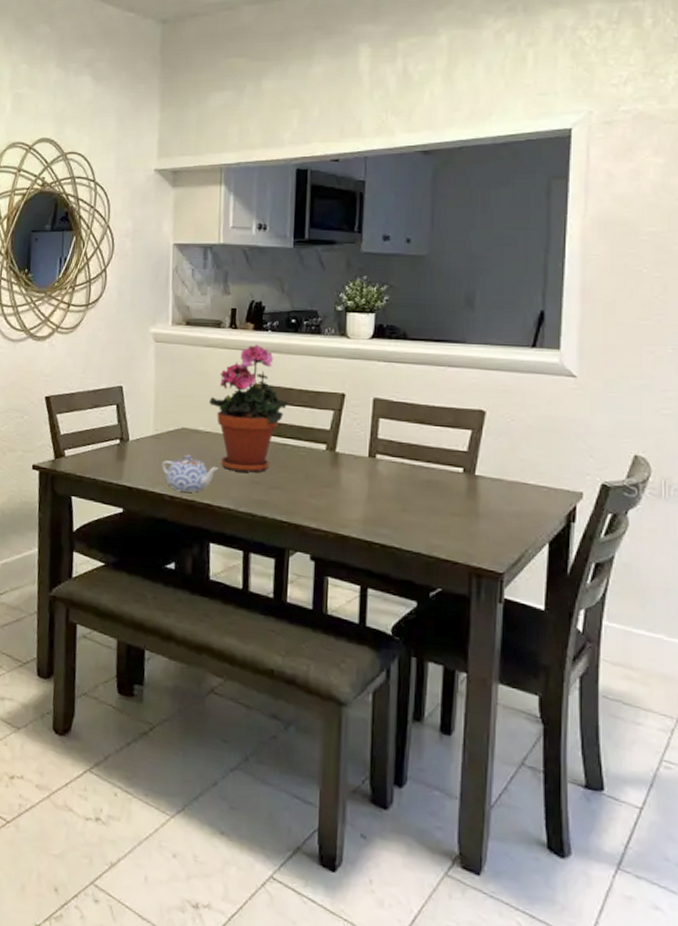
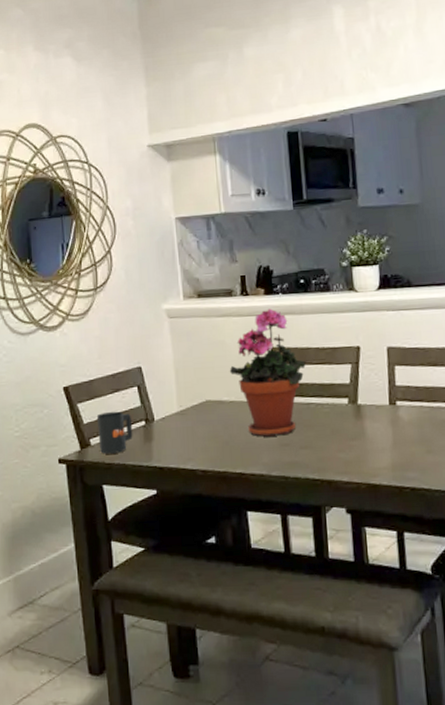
mug: none [73,425,108,468] -> present [96,411,133,454]
teapot: present [161,454,218,492] -> none [189,426,246,464]

